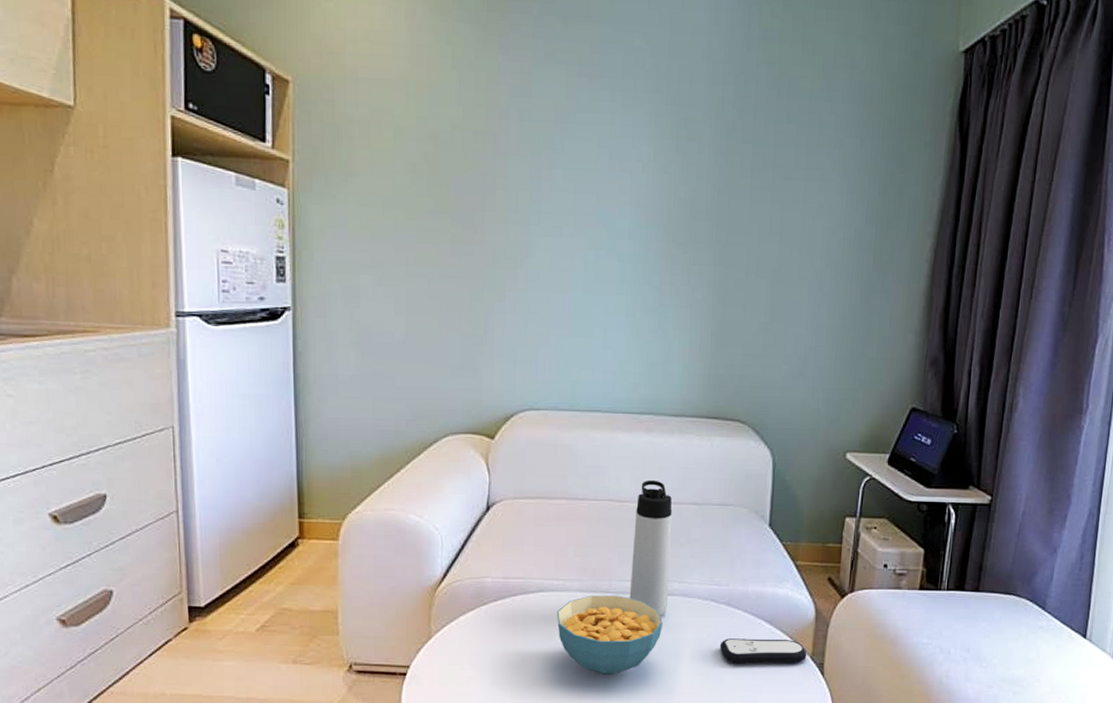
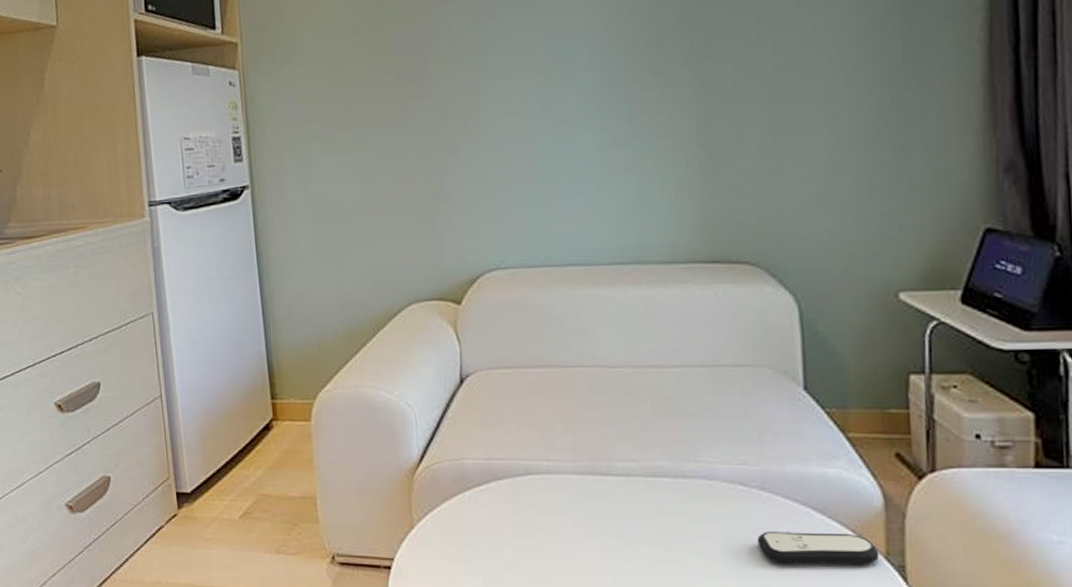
cereal bowl: present [556,595,663,674] -> none [549,478,680,574]
thermos bottle: present [629,479,673,616] -> none [631,339,684,503]

